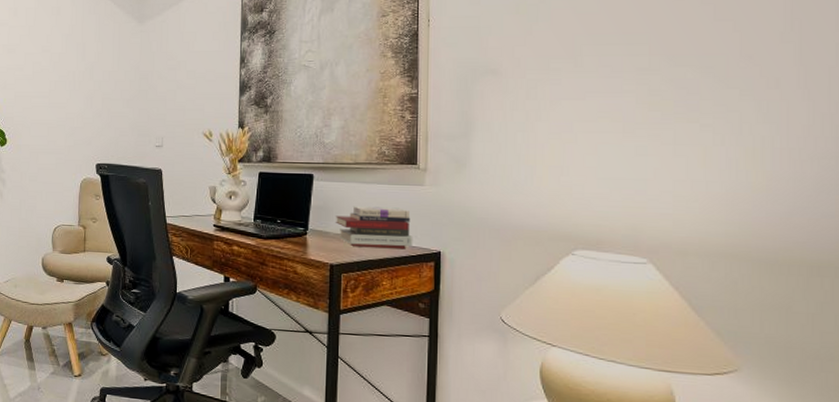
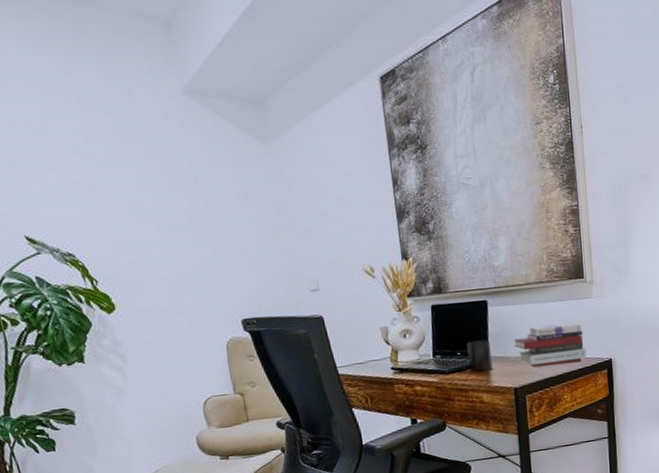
mug: none [287,211,311,243] -> present [467,340,493,373]

